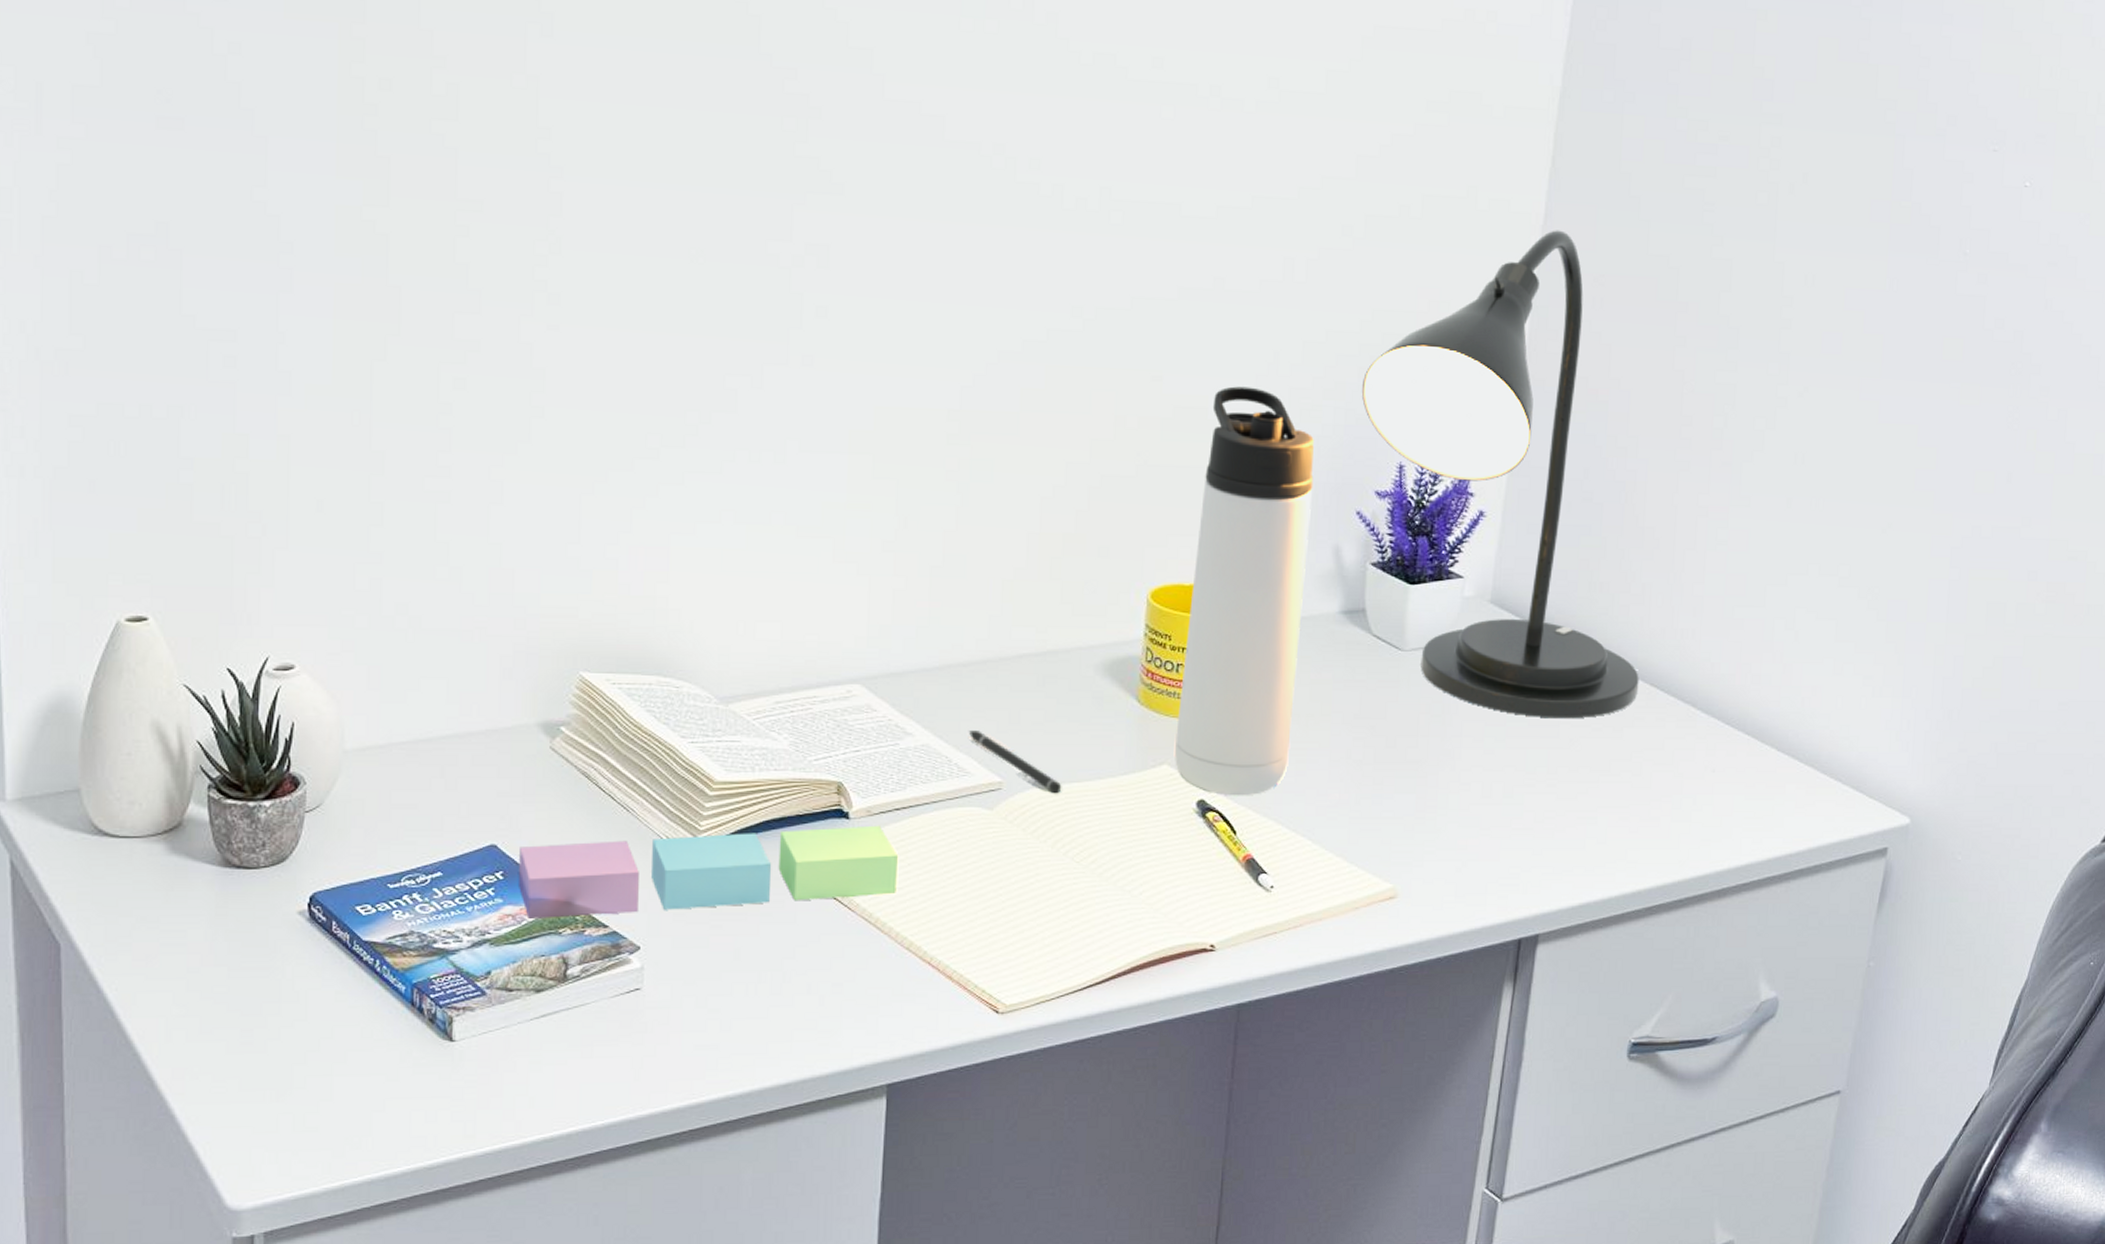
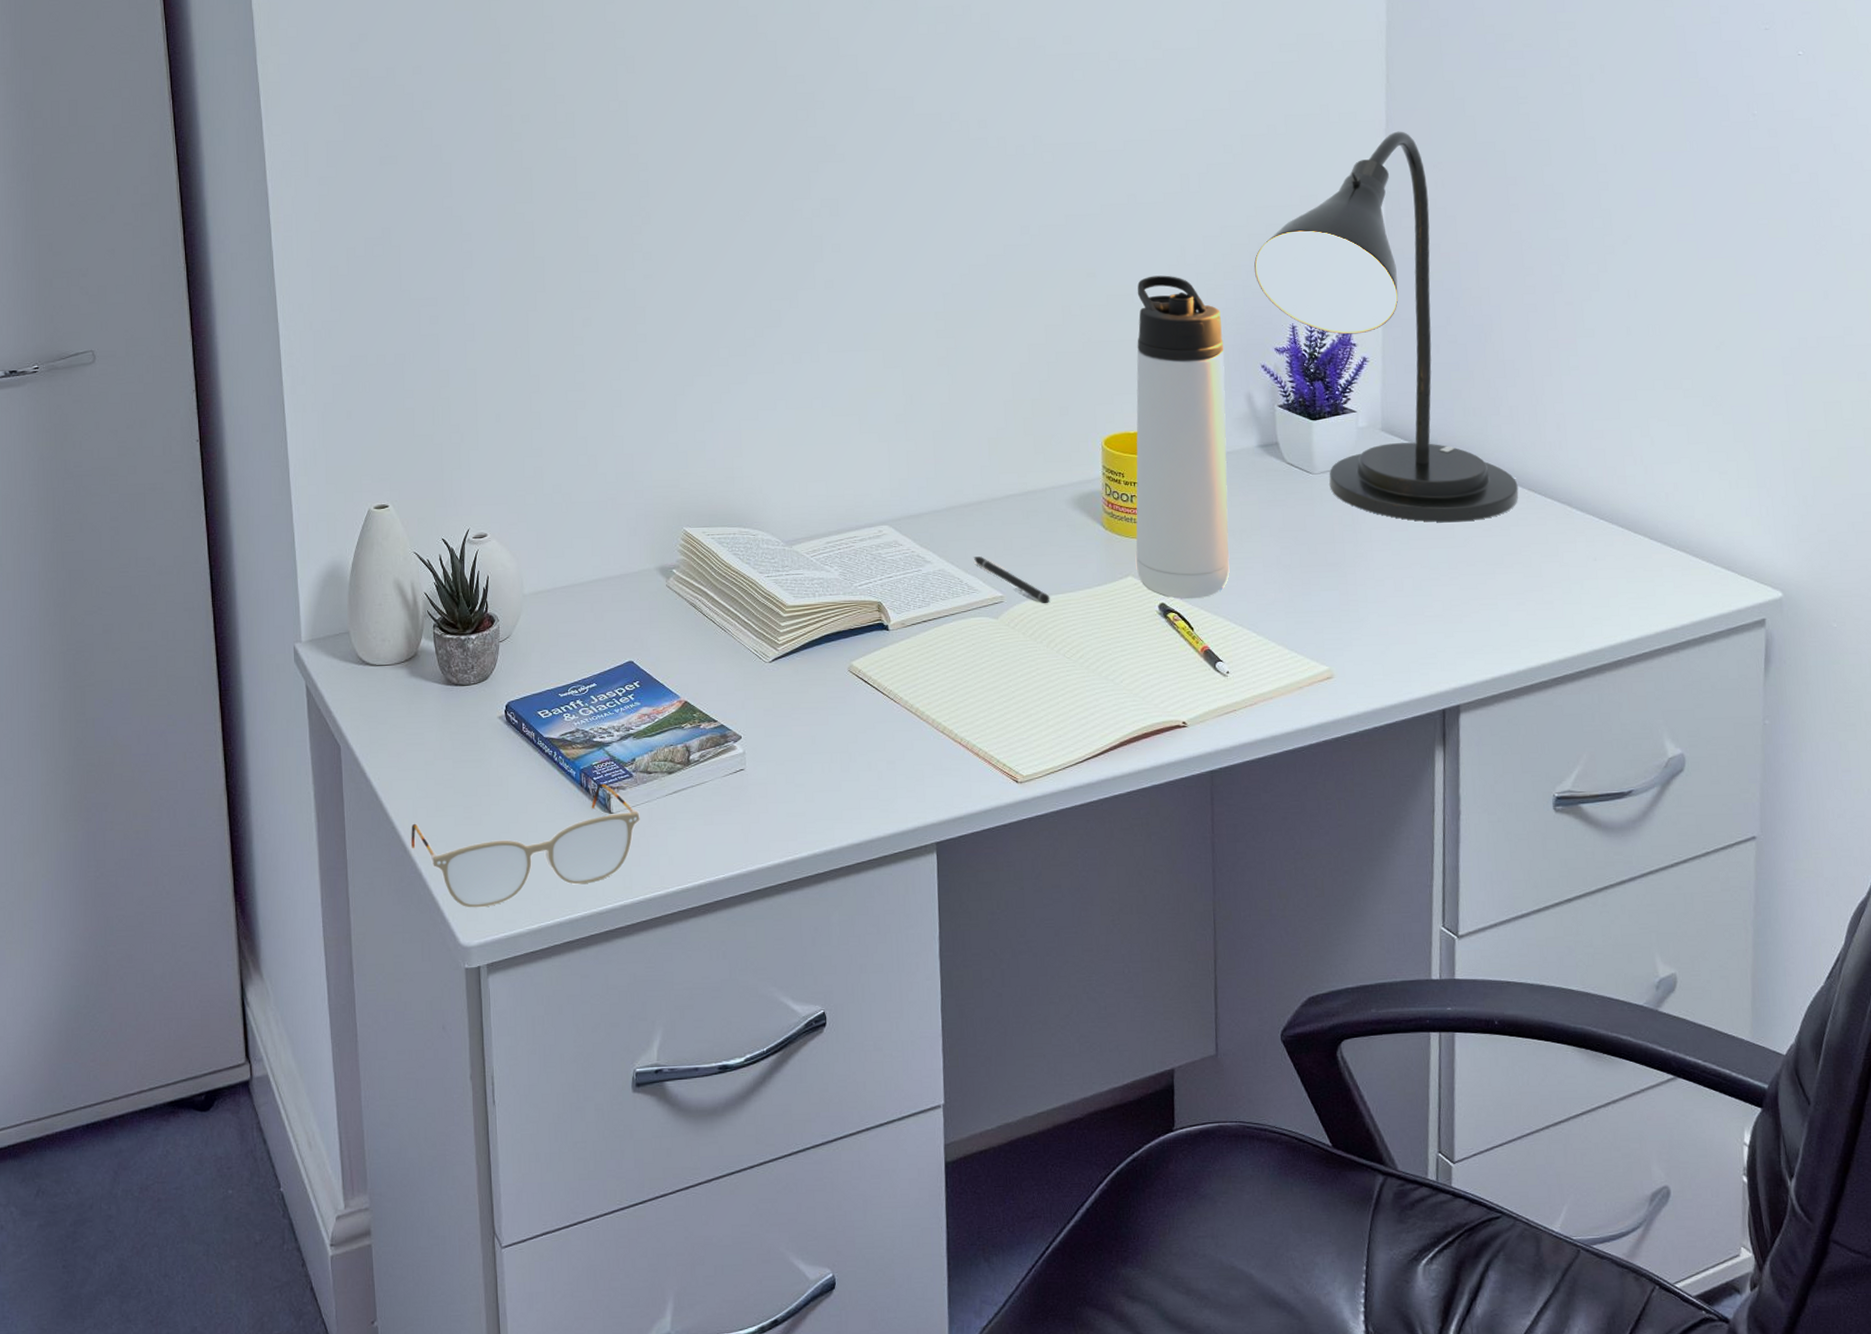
eyeglasses: none [161,1002,493,1161] -> present [411,783,640,908]
sticky notes: present [519,825,899,920] -> none [650,634,930,718]

